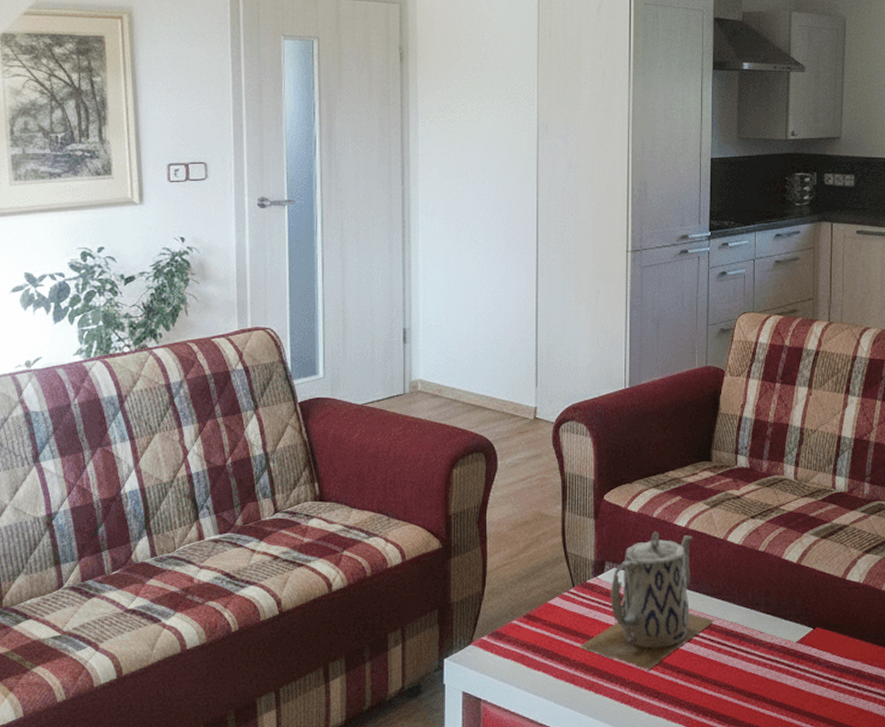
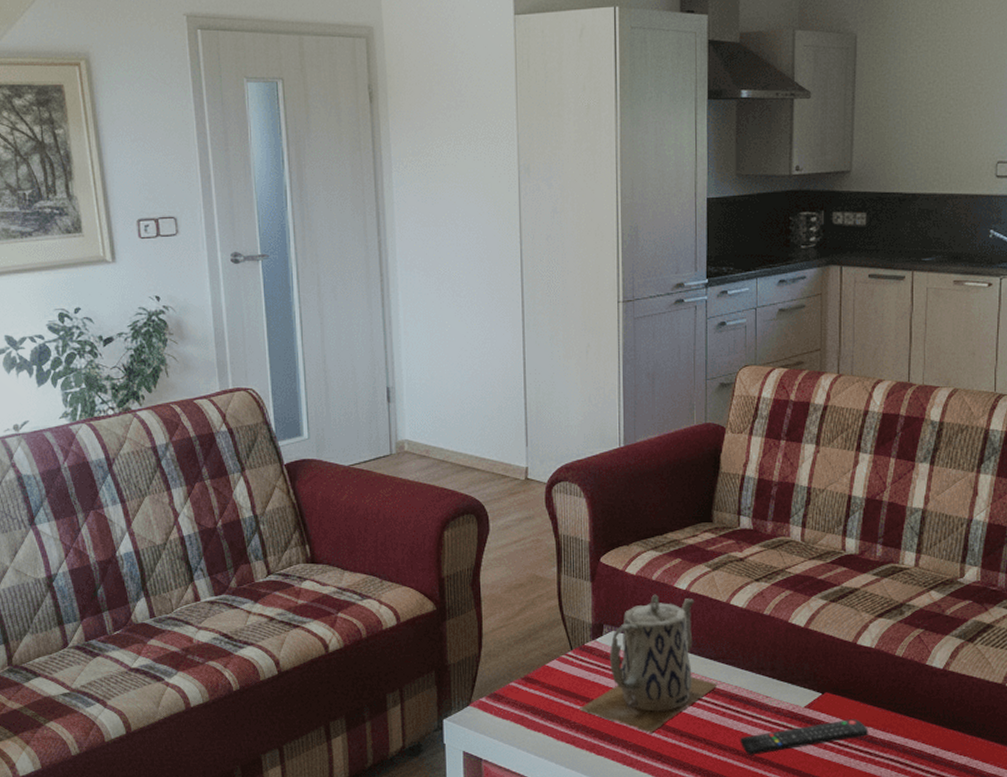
remote control: none [735,652,857,691] -> present [740,718,869,755]

